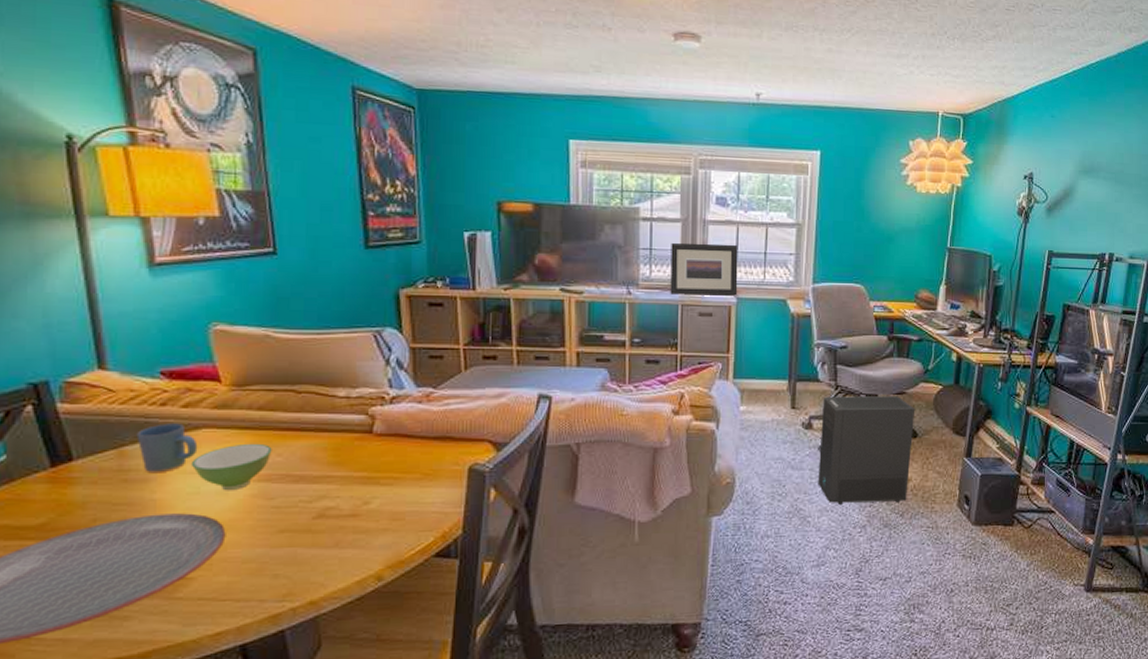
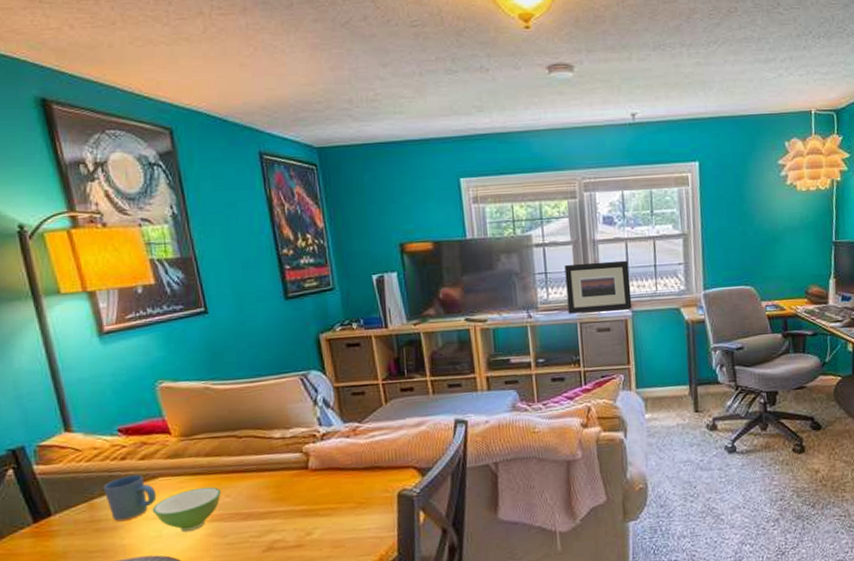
computer tower: present [818,396,916,504] -> none [724,391,817,501]

